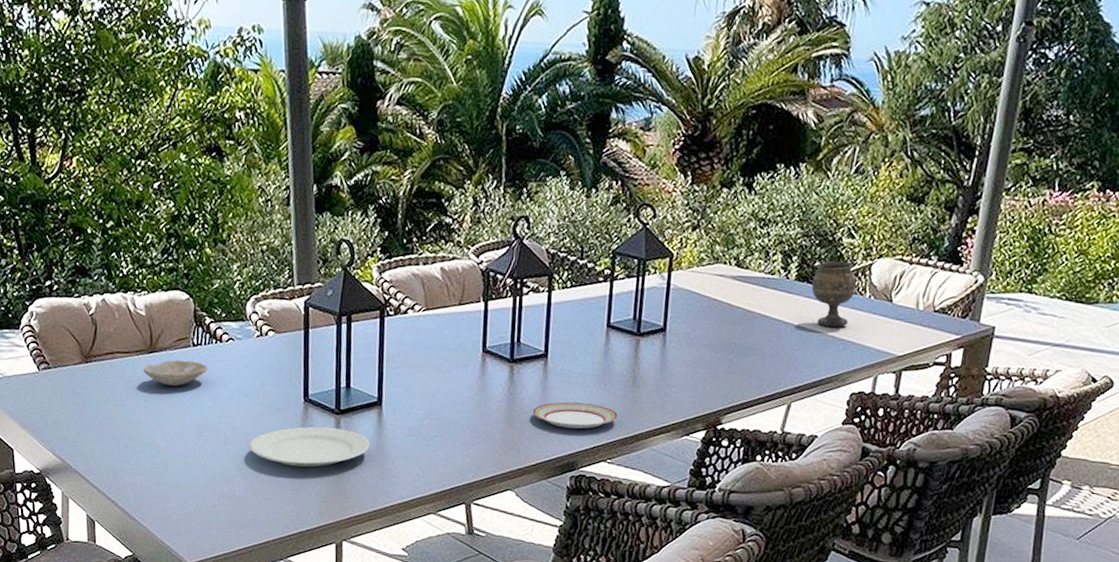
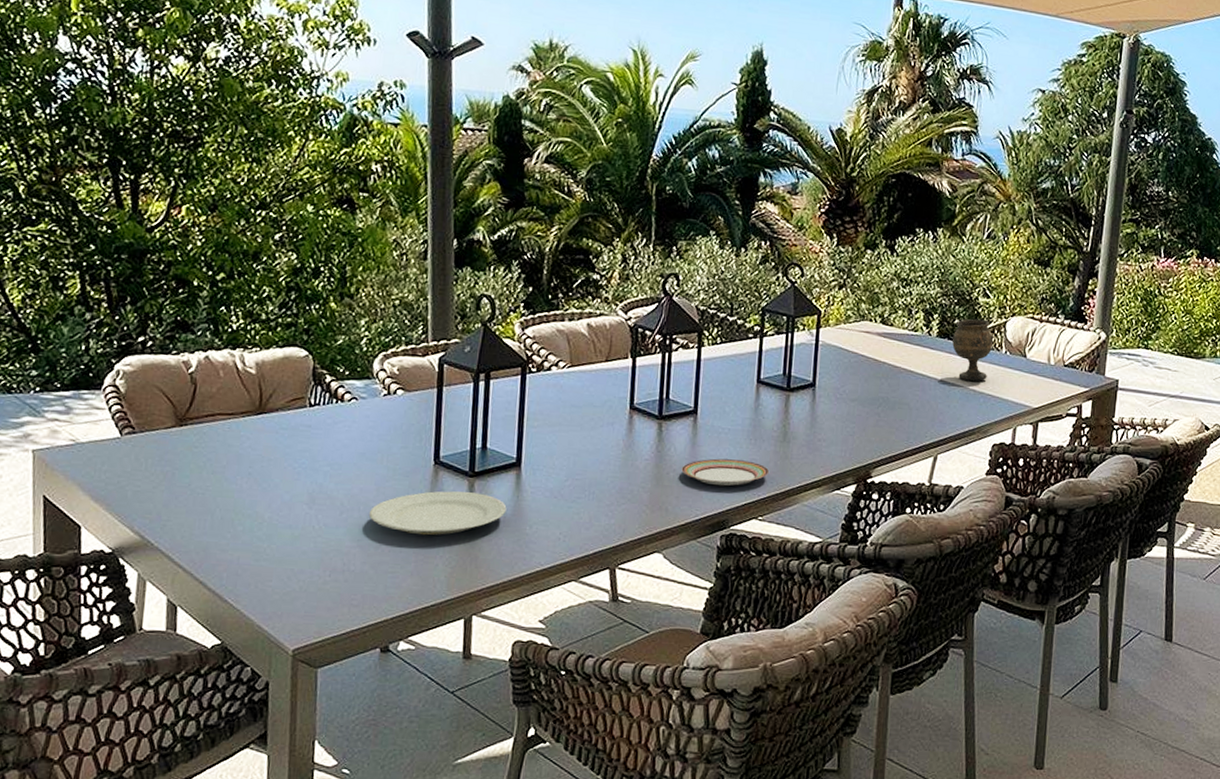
bowl: present [143,359,208,387] -> none [248,421,326,451]

